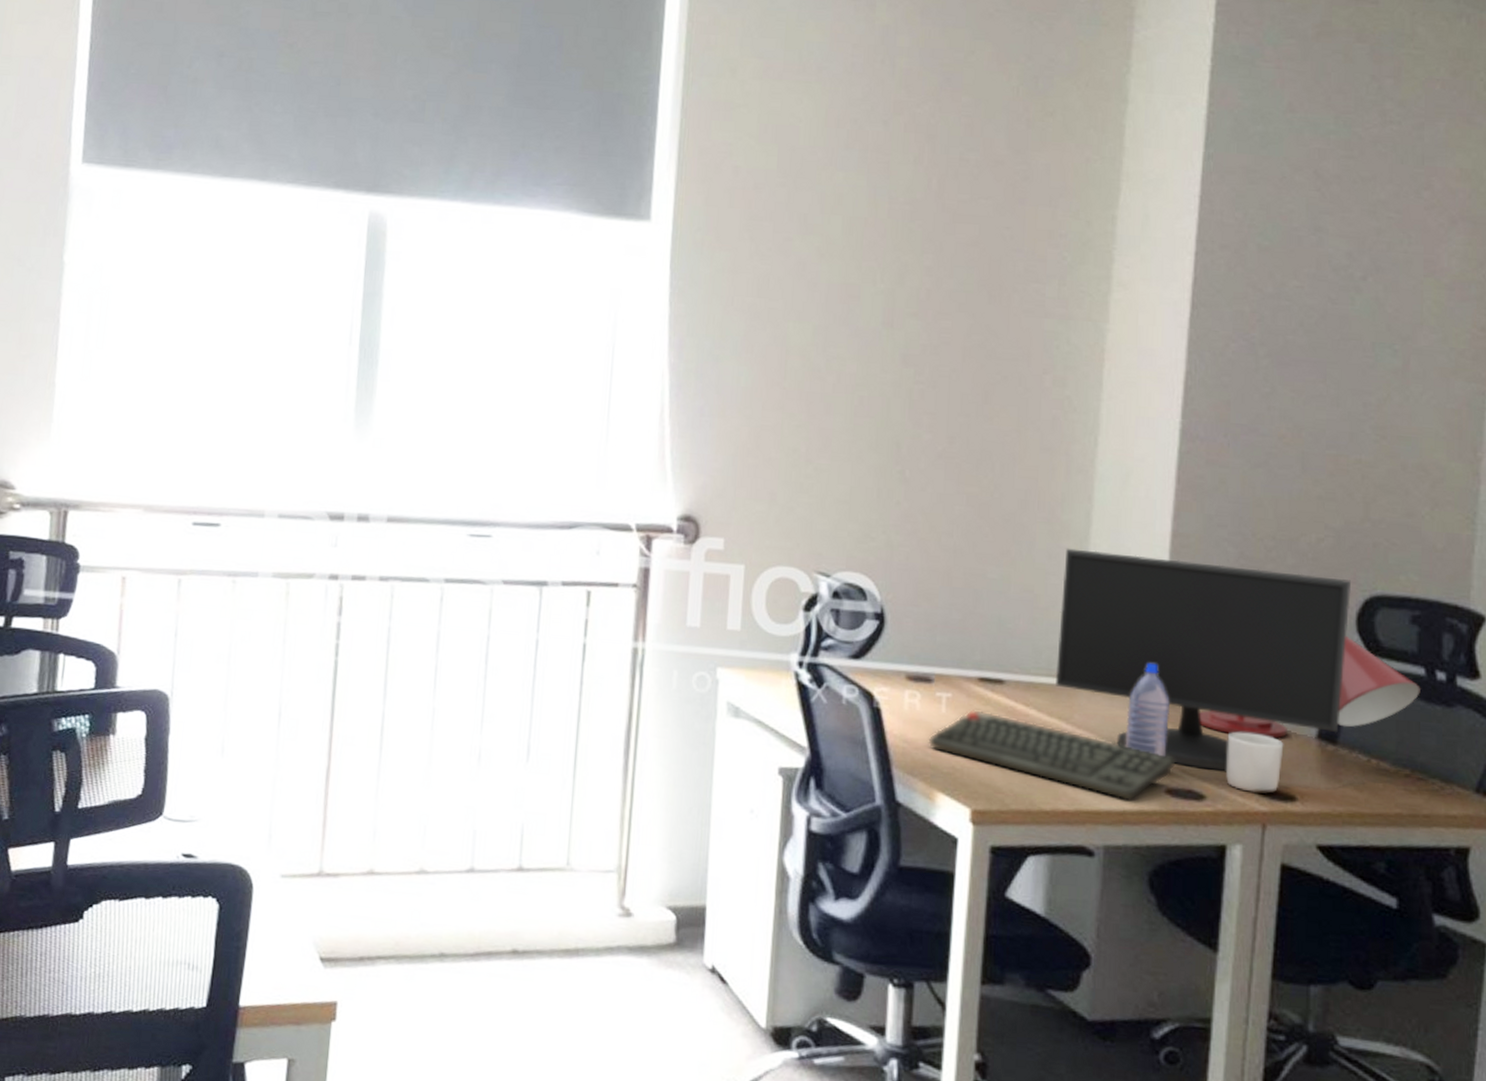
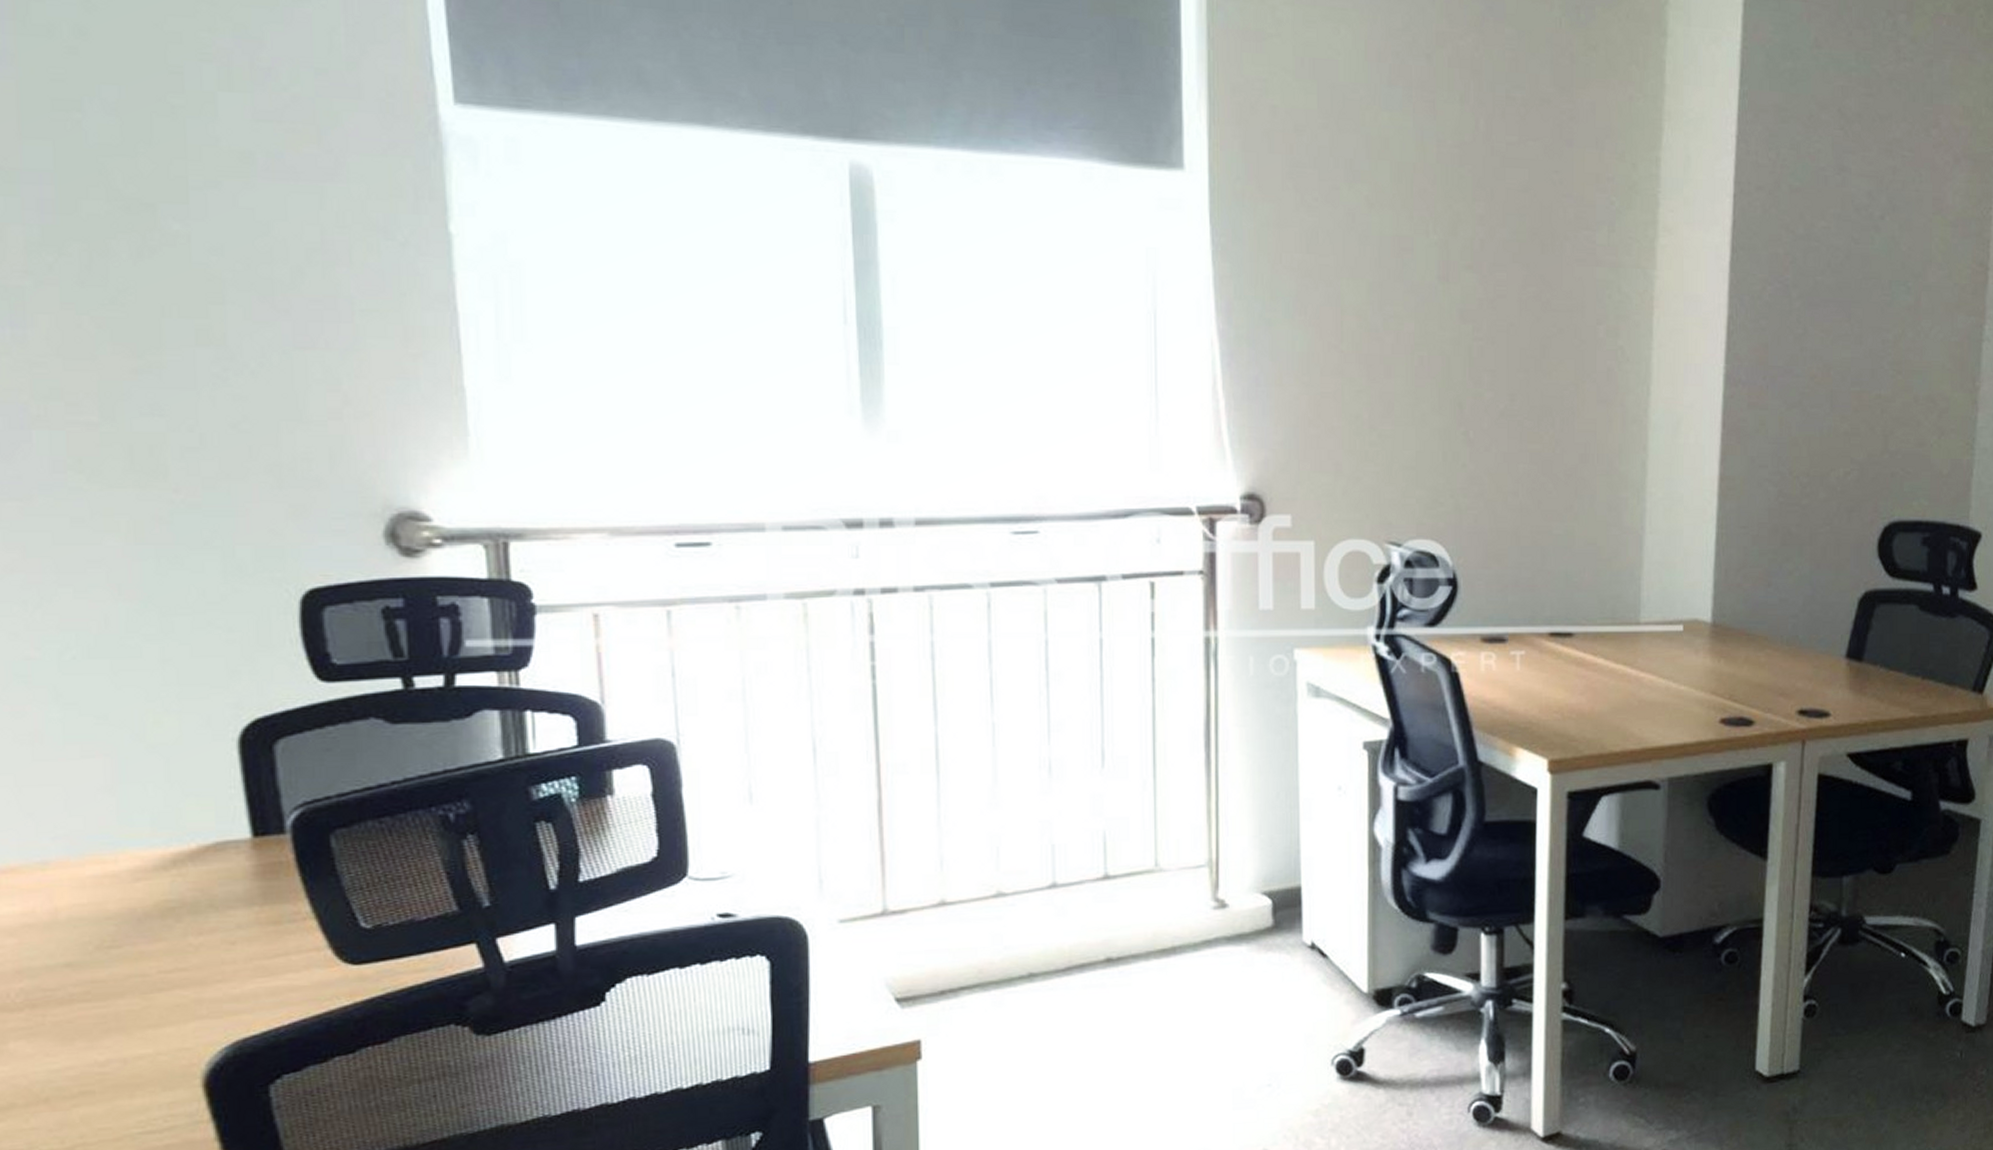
computer keyboard: present [928,709,1176,801] -> none [1505,663,1728,734]
computer monitor: present [1055,548,1351,772] -> none [1619,499,1873,698]
water bottle: present [1125,663,1170,756] -> none [1684,603,1721,689]
desk lamp: present [1199,635,1421,739] -> none [1747,561,1930,662]
mug: present [1226,731,1284,794] -> none [1771,659,1819,713]

